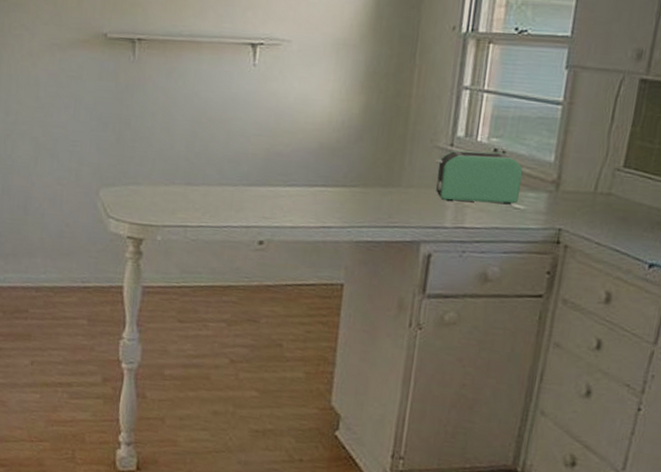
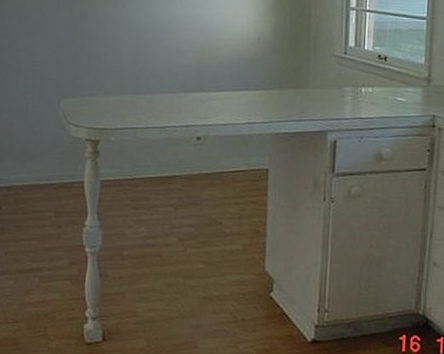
toaster: present [435,150,523,205] -> none [333,57,402,99]

